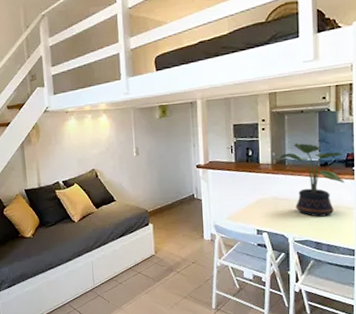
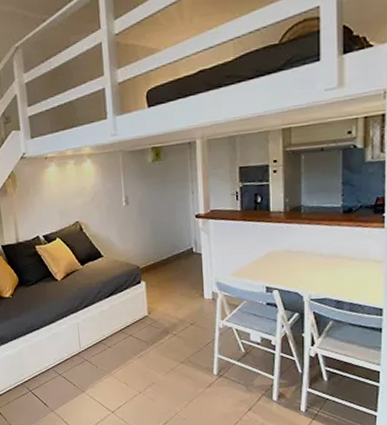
potted plant: present [279,142,345,217] -> none [294,186,372,272]

